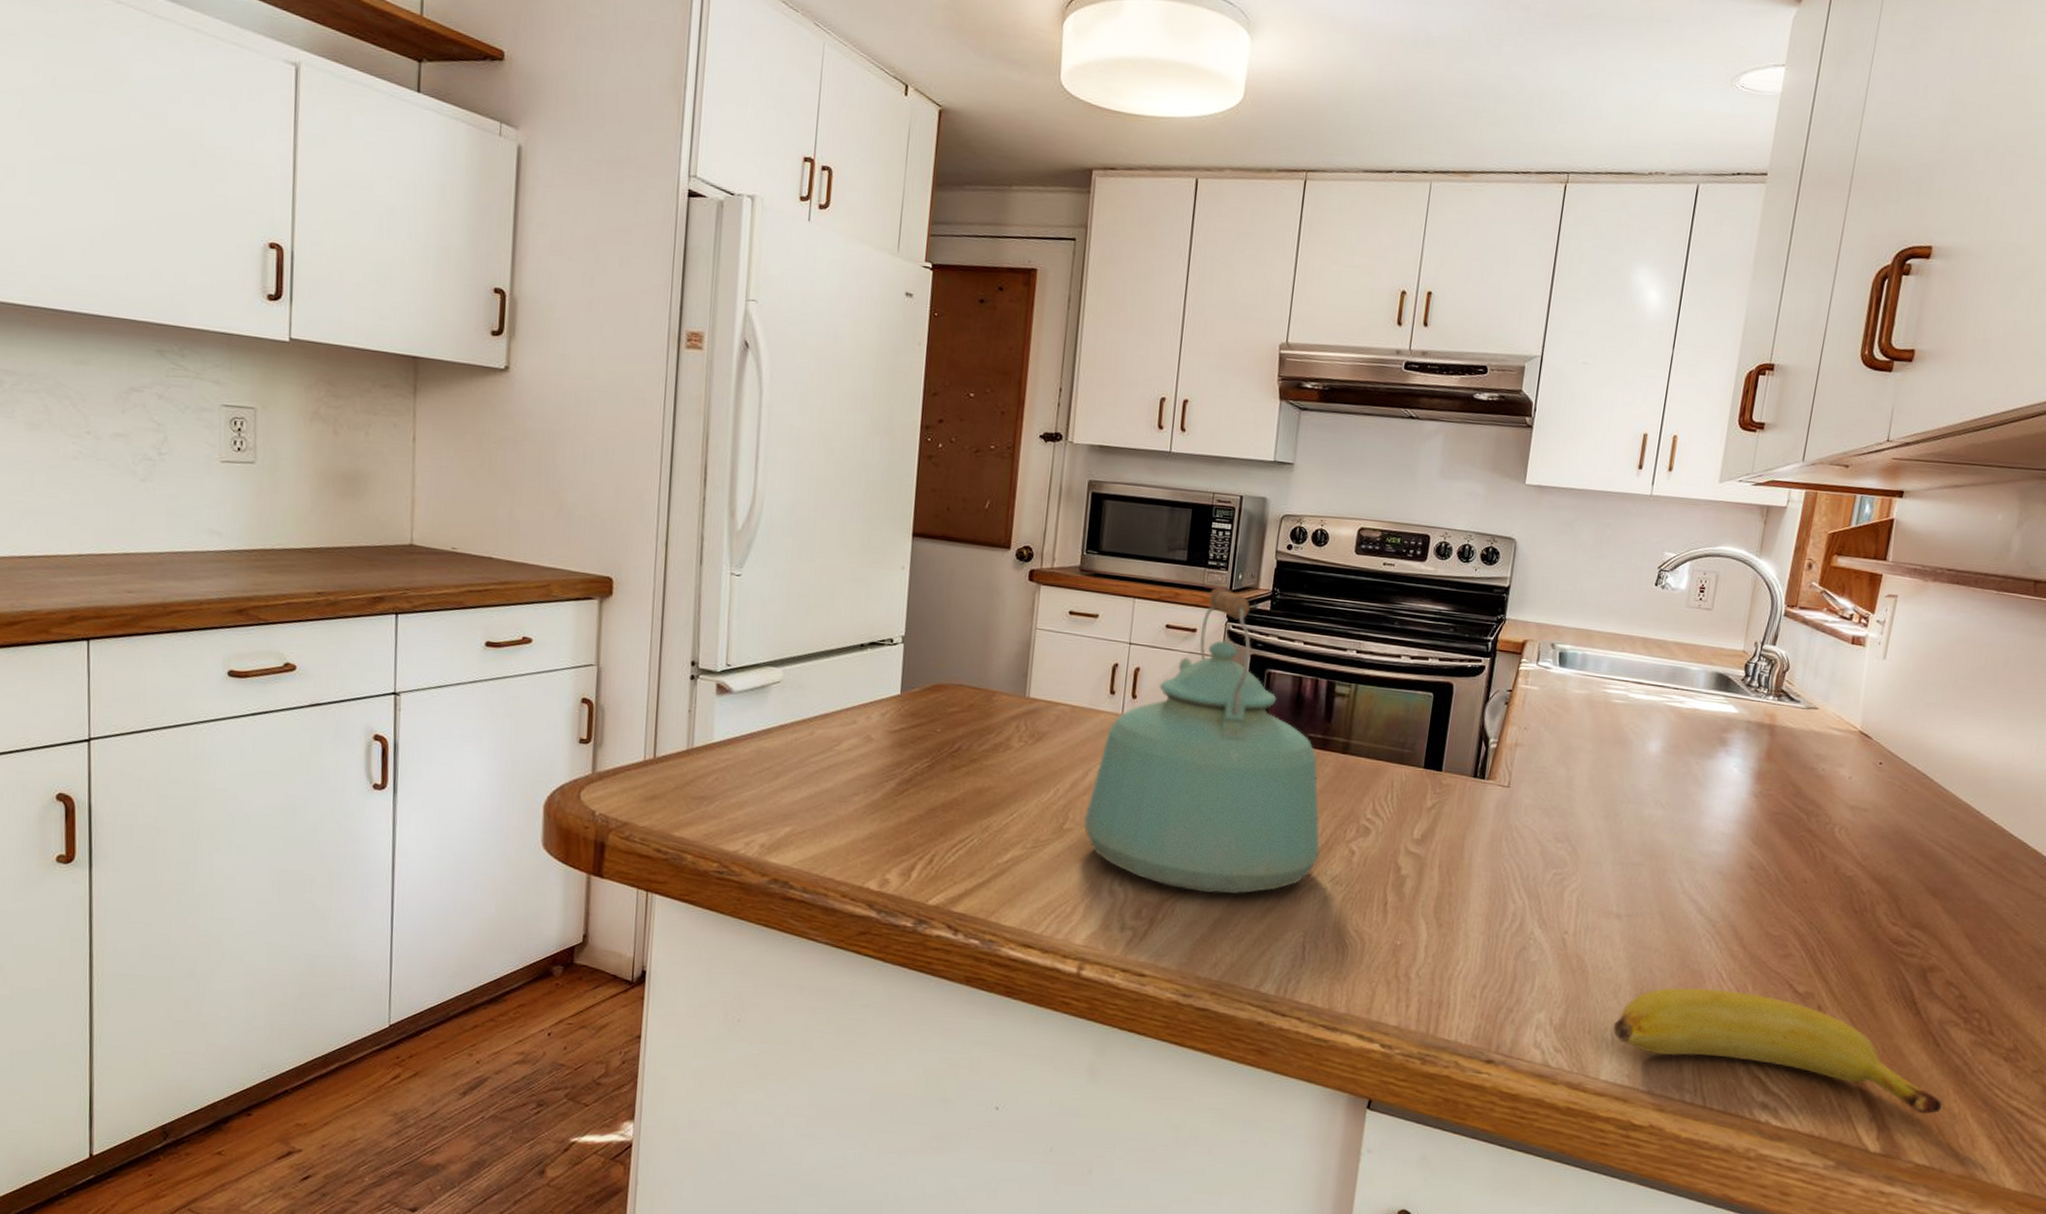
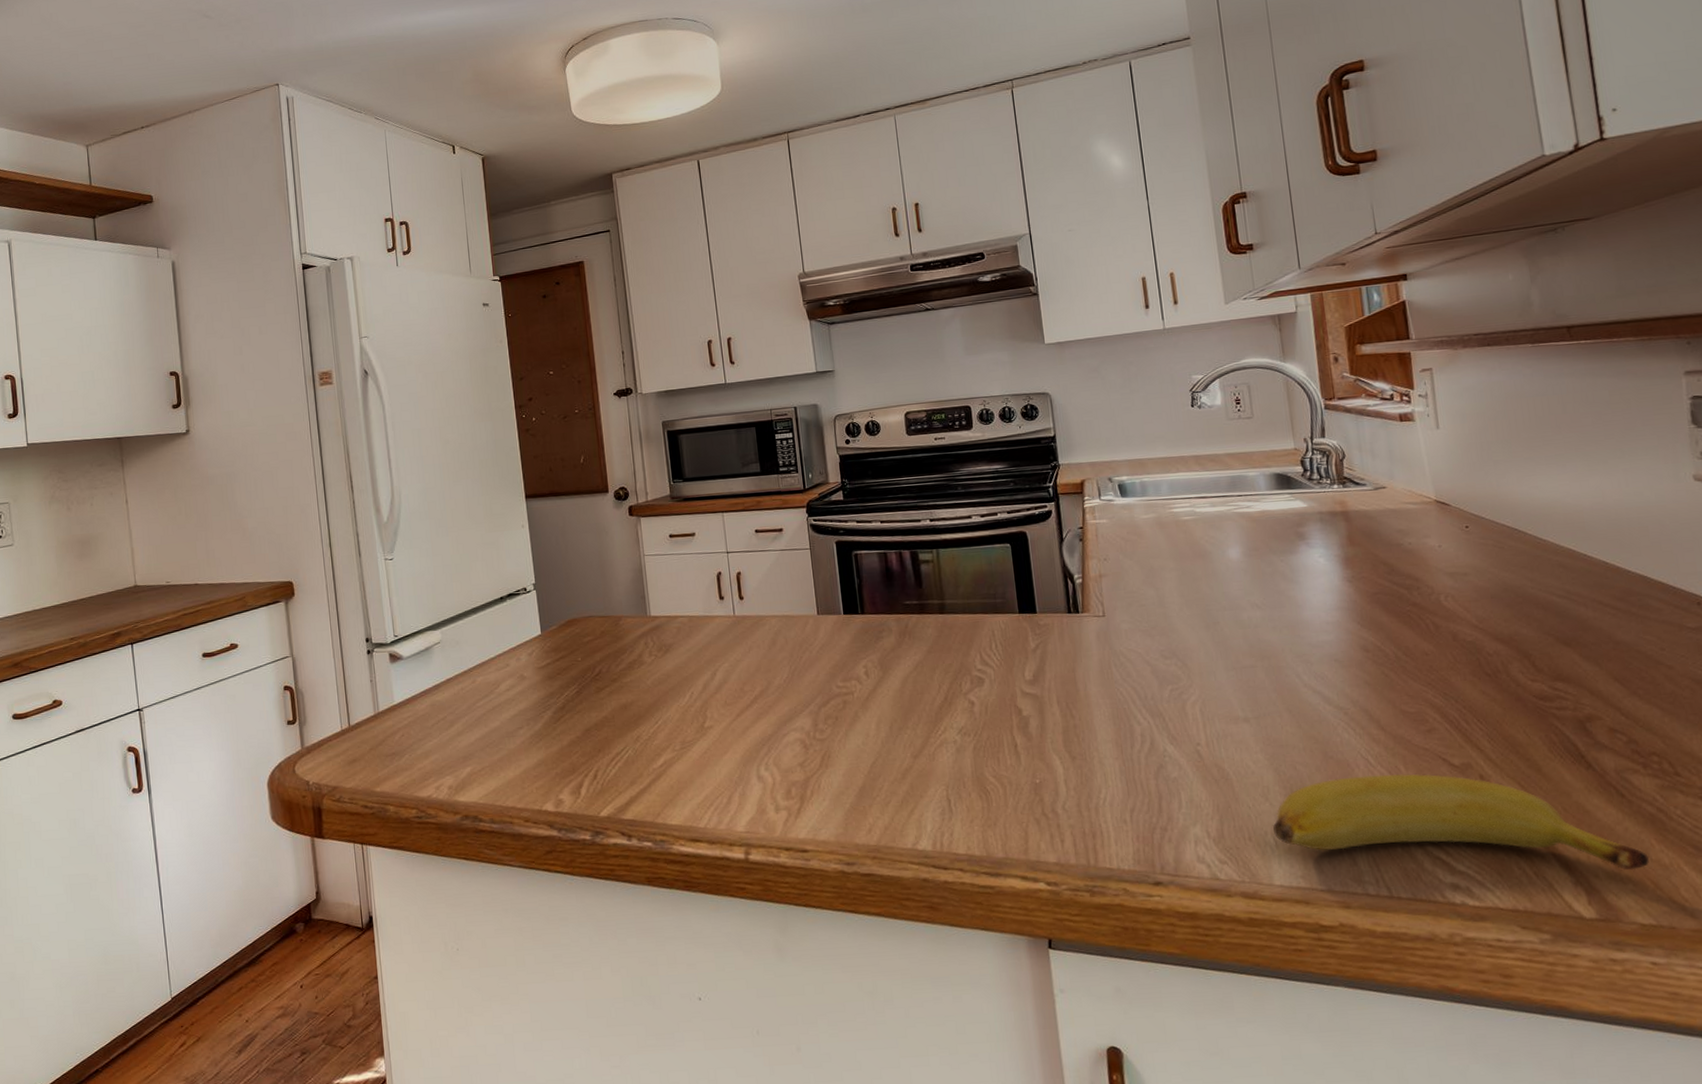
kettle: present [1083,587,1320,895] -> none [720,488,942,765]

